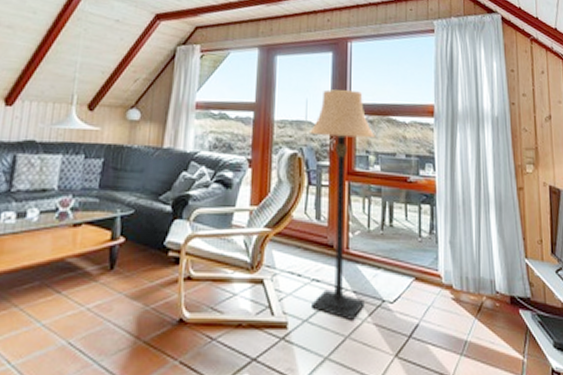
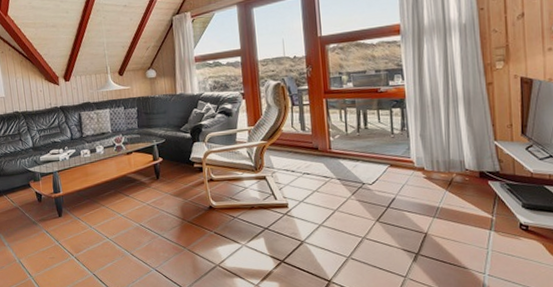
lamp: present [310,89,376,320] -> none [289,24,348,199]

